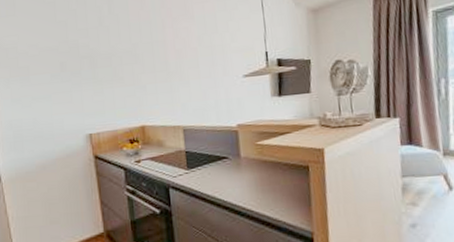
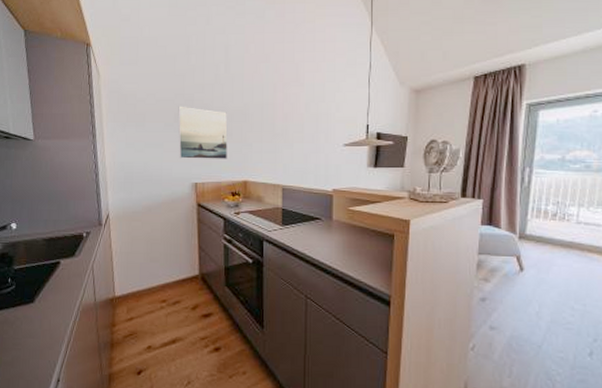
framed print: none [63,53,121,110] -> present [178,106,228,159]

